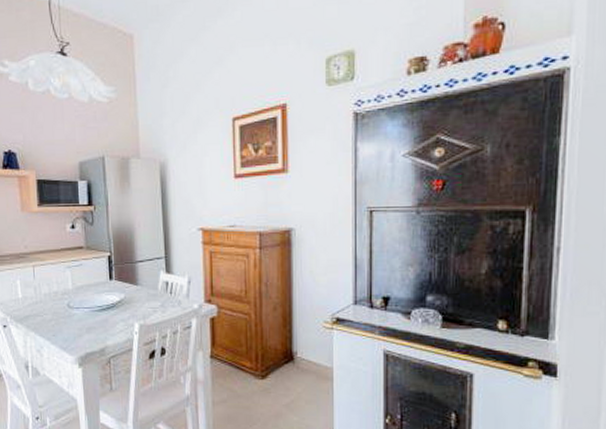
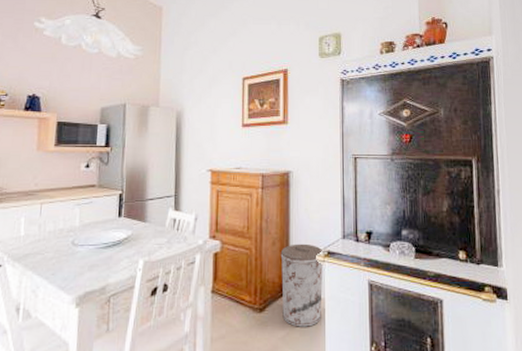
trash can: none [283,309,332,396] -> present [280,243,324,327]

